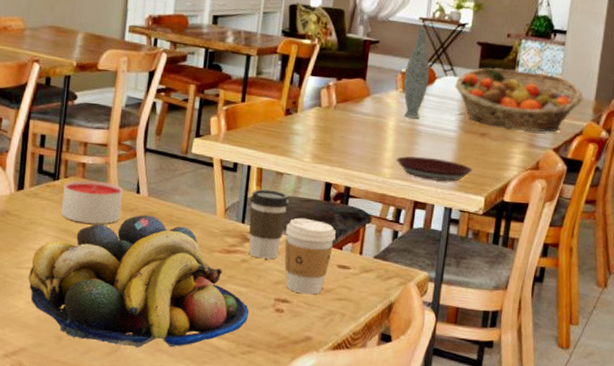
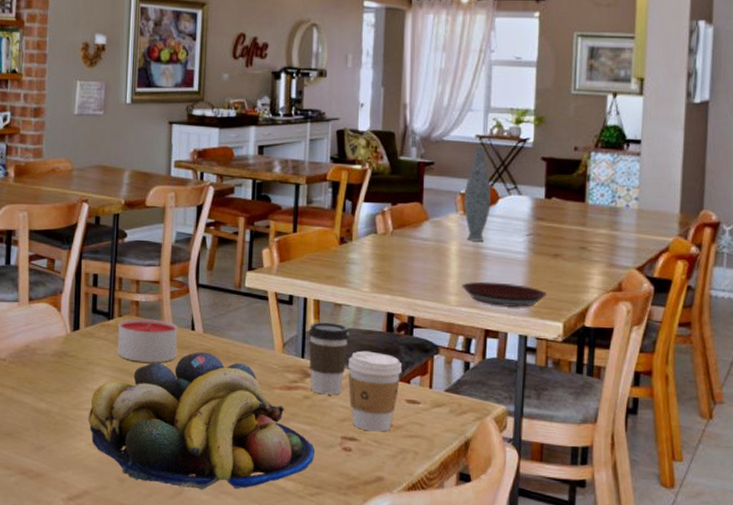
fruit basket: present [455,67,584,132] -> none [520,183,666,250]

